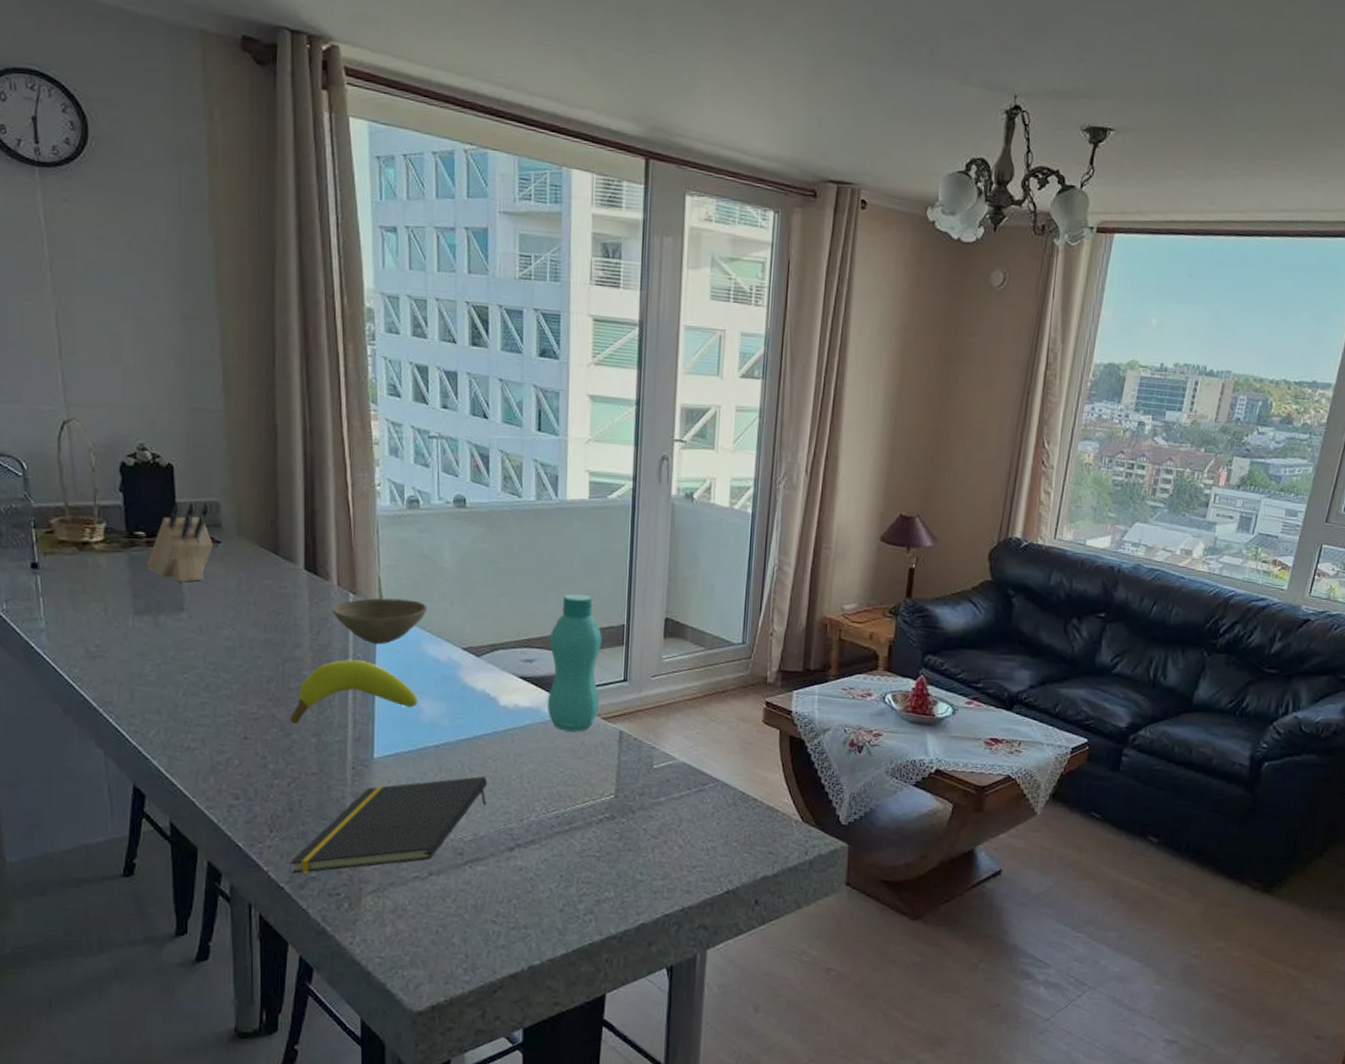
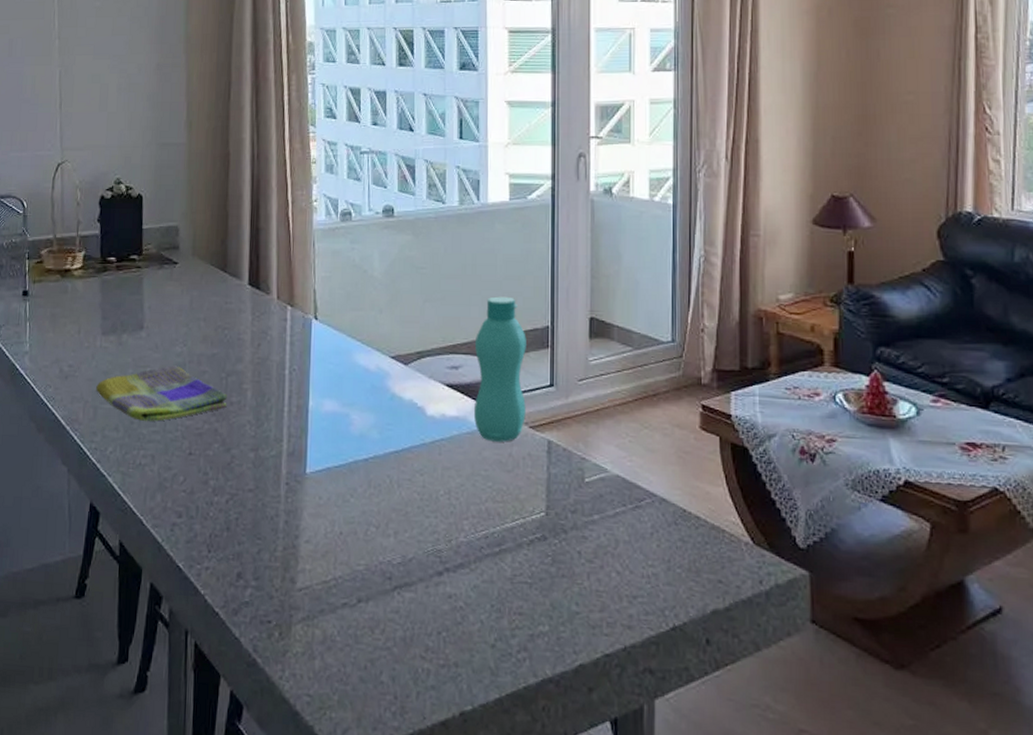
dish towel: none [131,649,286,706] -> present [96,365,228,422]
knife block: present [147,501,213,582] -> none [115,226,172,302]
banana: present [290,660,418,725] -> none [230,372,348,440]
notepad: present [290,776,488,874] -> none [225,492,416,598]
bowl: present [332,598,428,645] -> none [272,309,358,356]

